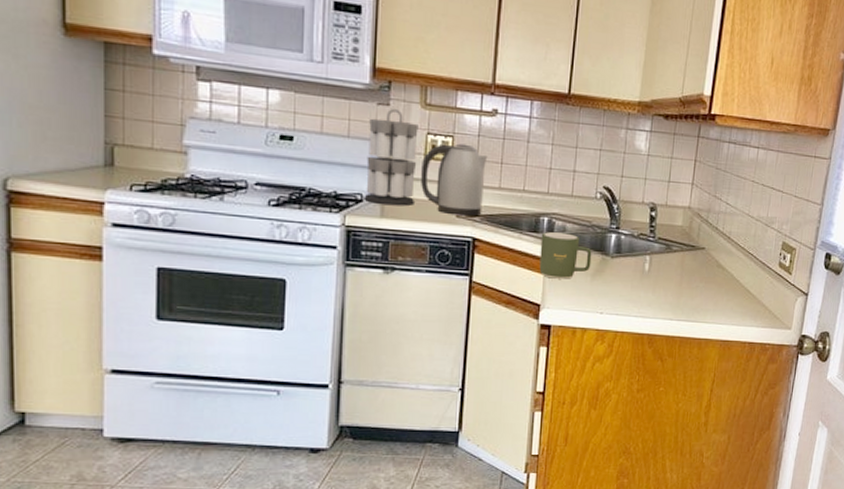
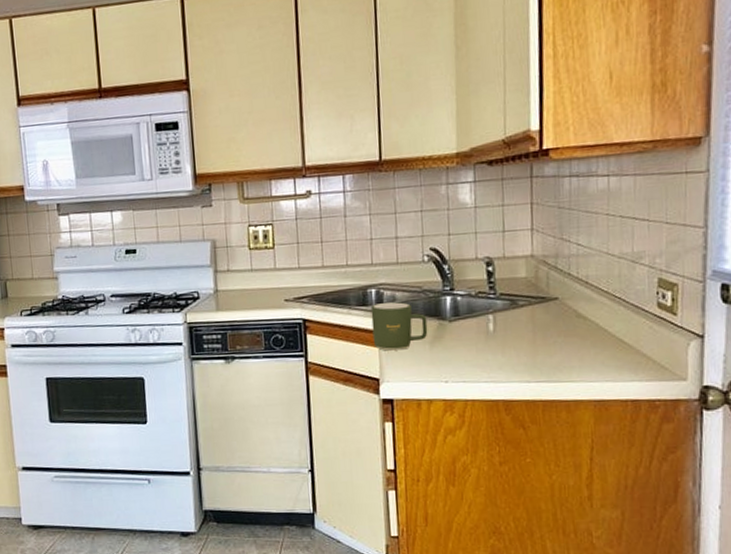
spice rack: present [364,109,419,206] -> none [196,208,245,299]
kettle: present [421,143,488,216] -> none [247,229,309,299]

